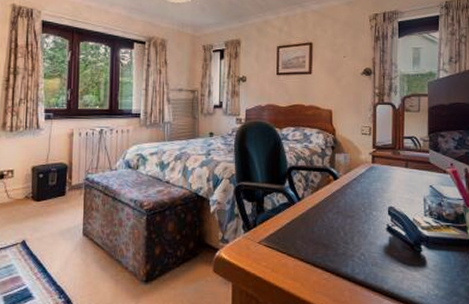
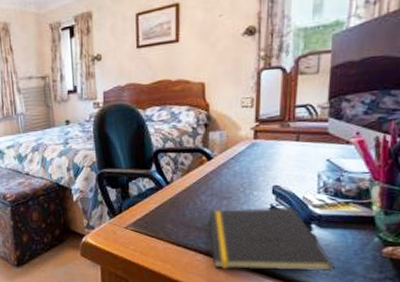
notepad: none [334,227,443,293] -> present [208,206,336,272]

